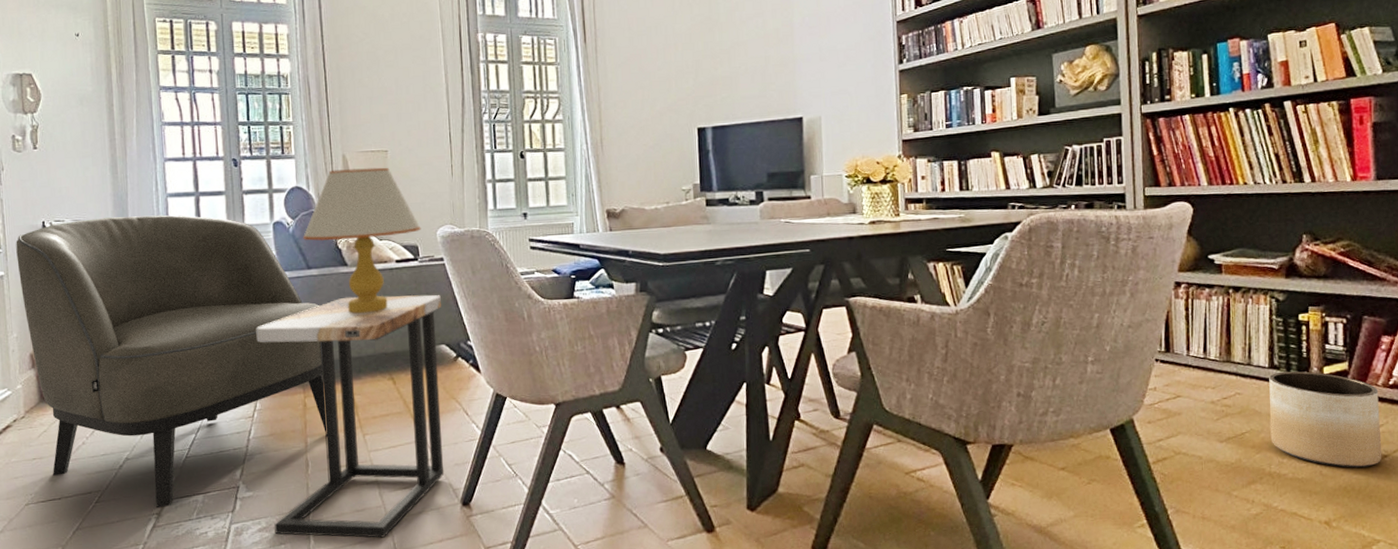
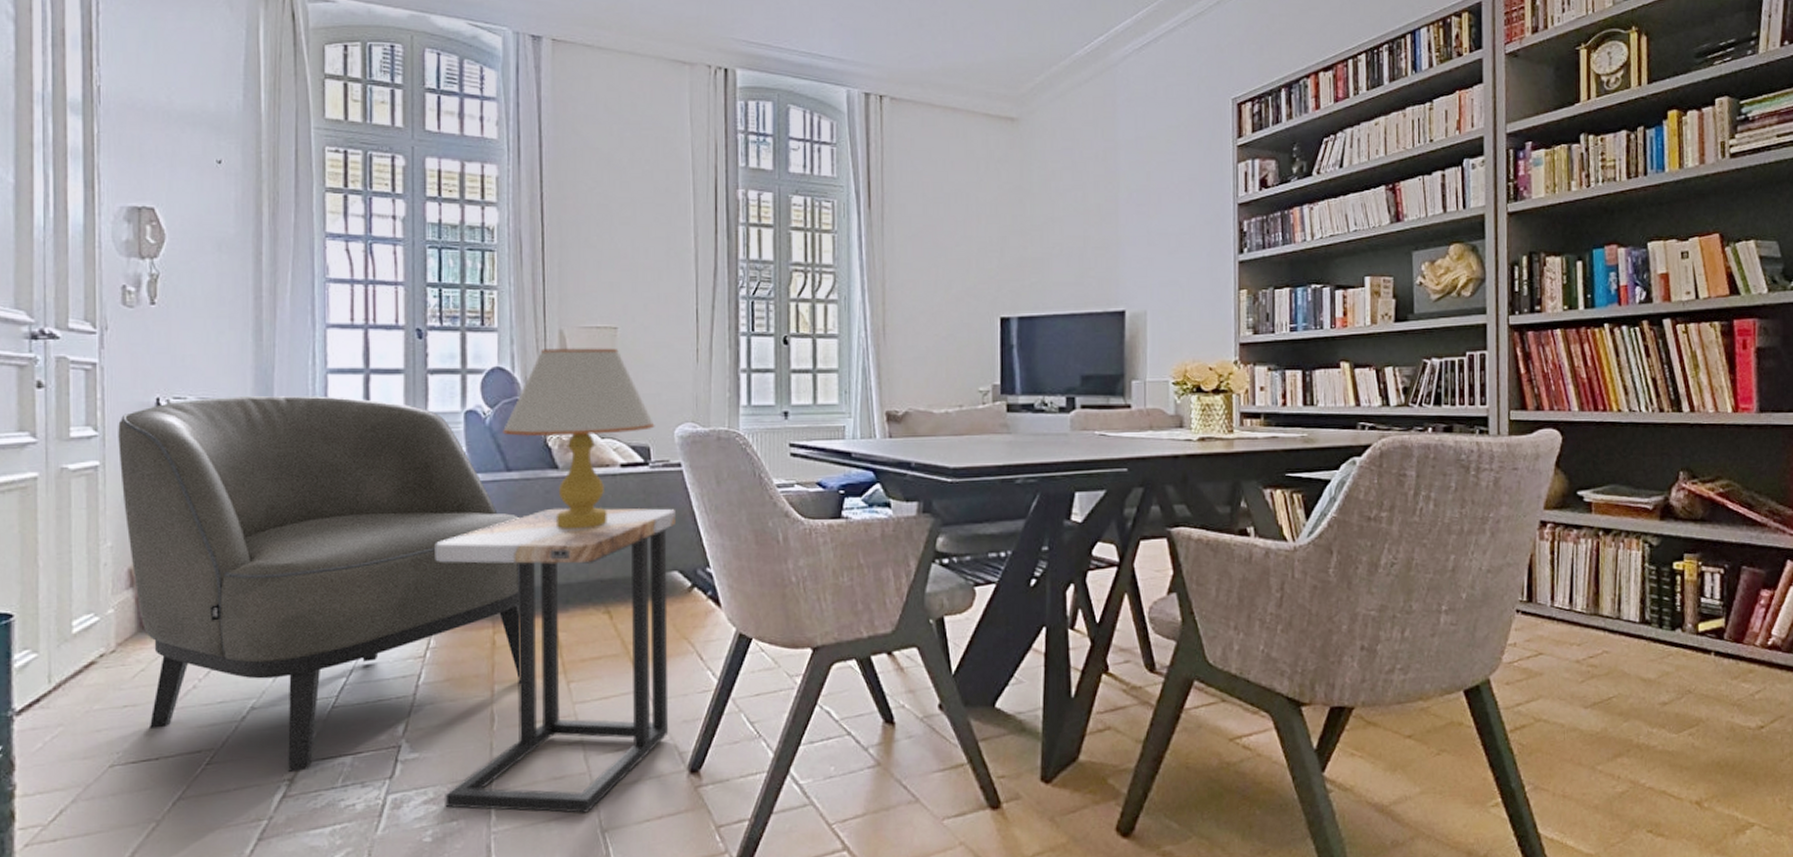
planter: present [1269,371,1382,468] -> none [1639,627,1759,740]

